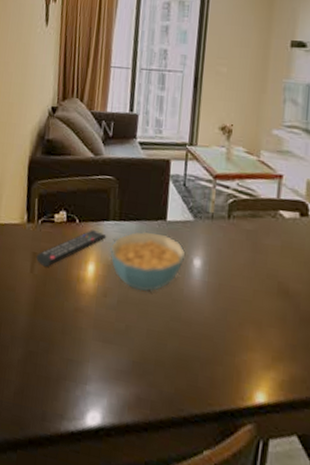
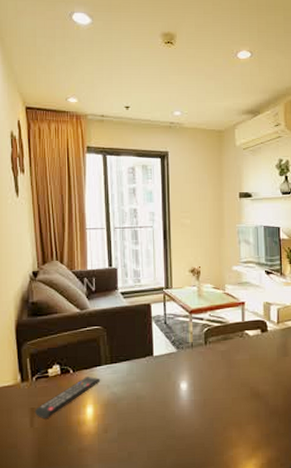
cereal bowl: present [109,231,186,292] -> none [105,367,173,421]

